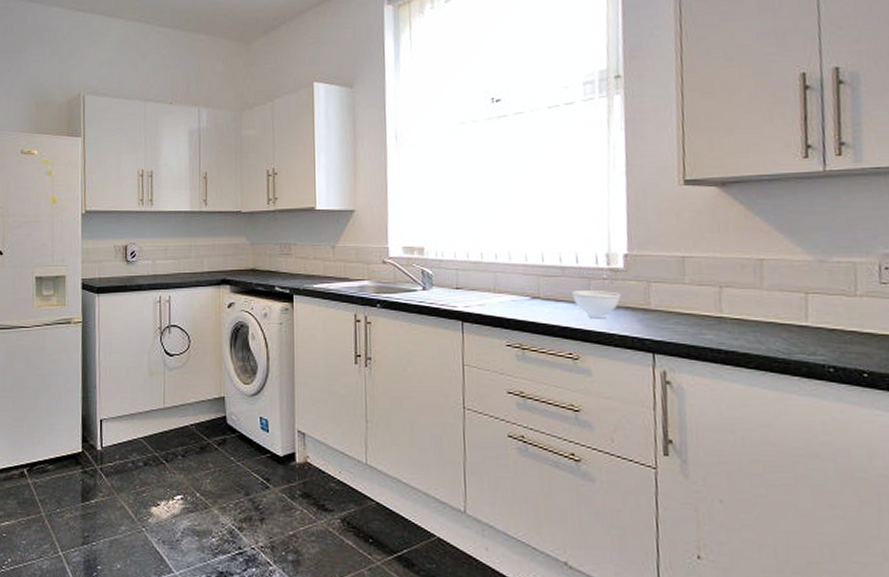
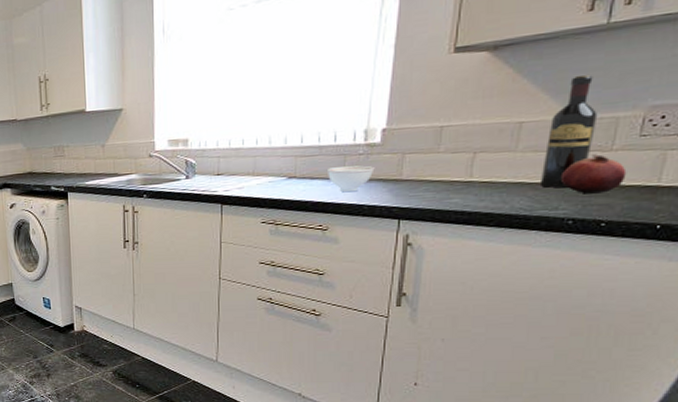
wine bottle: none [789,217,836,332] -> present [539,74,598,188]
fruit: none [811,299,877,341] -> present [560,154,627,194]

